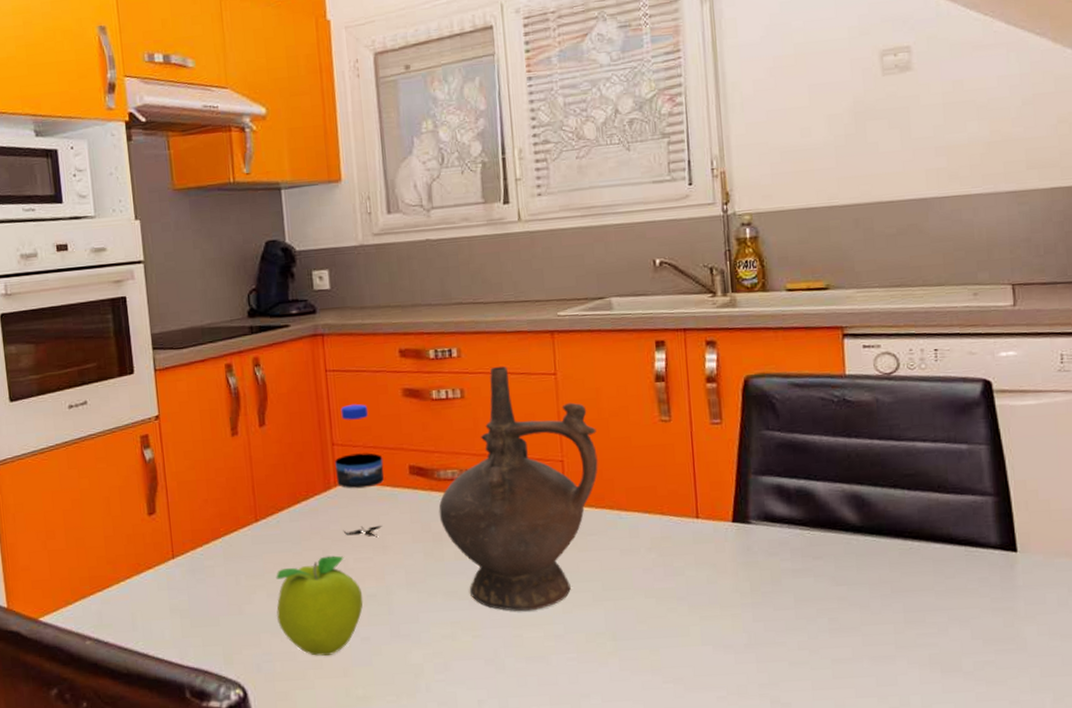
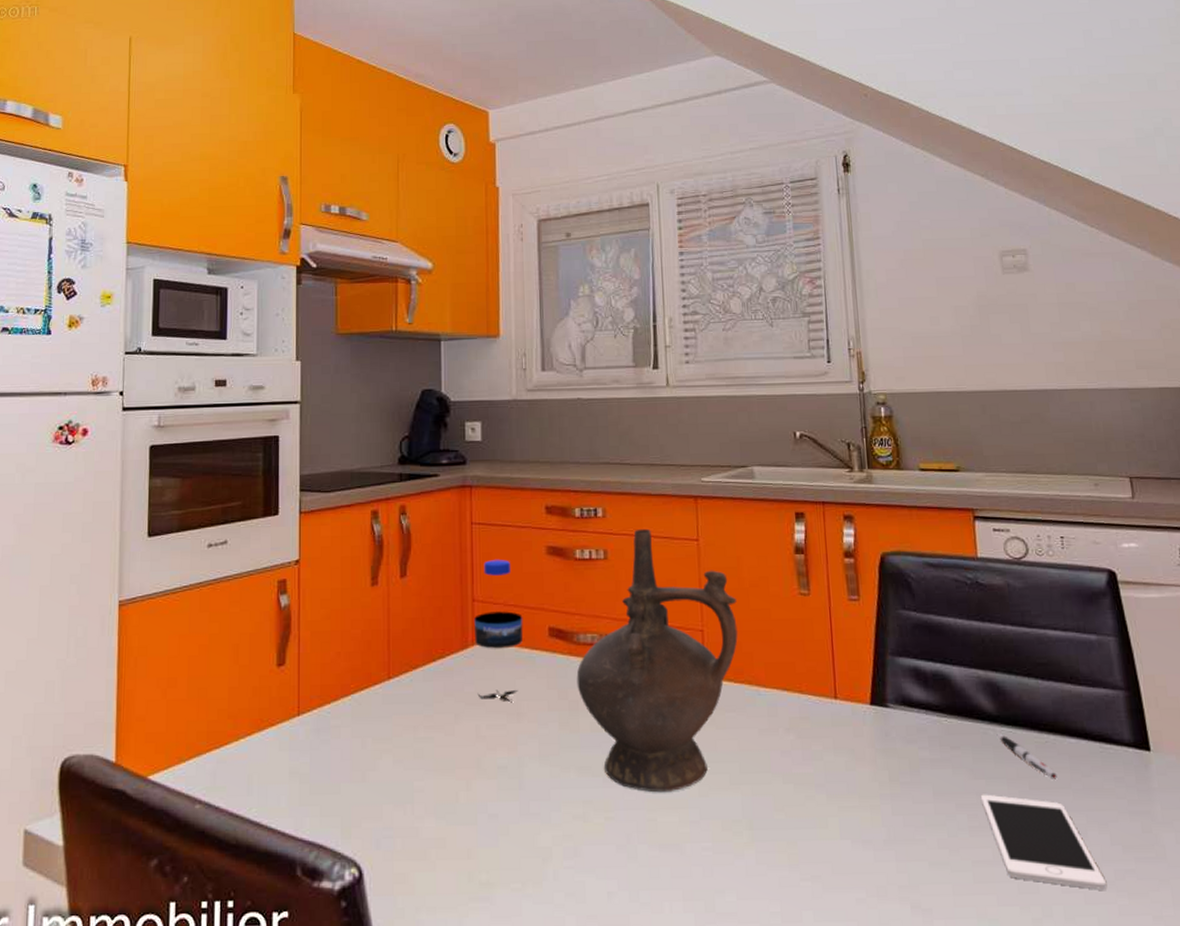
fruit: present [276,555,363,656] -> none [402,720,493,833]
cell phone: none [841,599,966,680] -> present [980,794,1107,890]
pen: none [860,543,920,583] -> present [996,734,1057,780]

